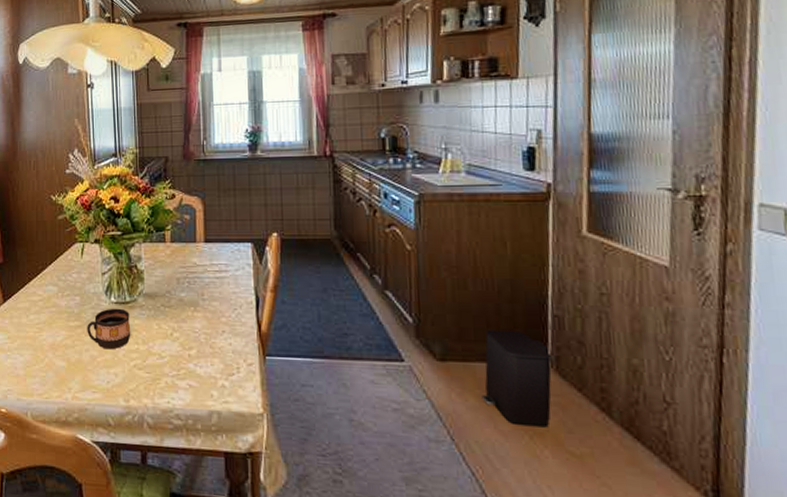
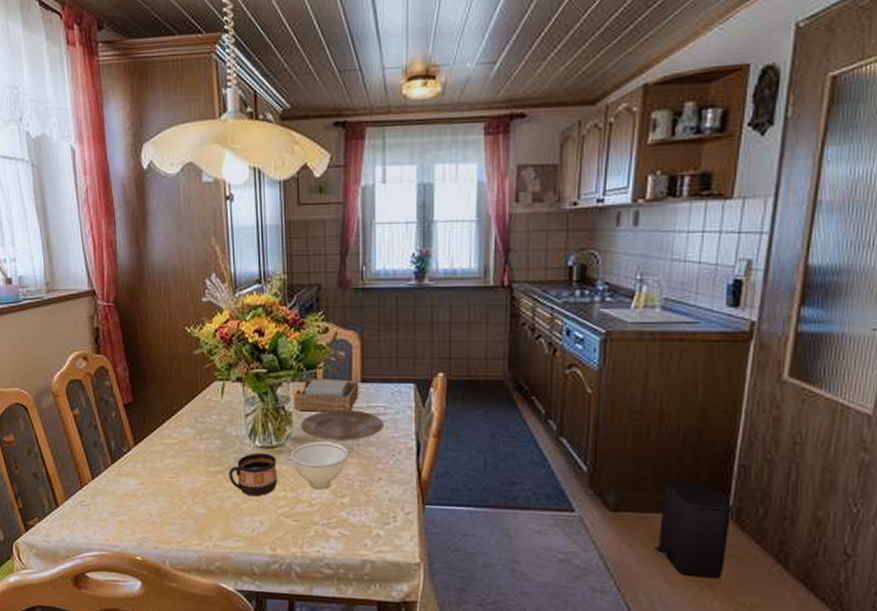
bowl: none [142,297,195,341] -> present [290,441,349,489]
napkin holder: none [145,240,203,270] -> present [294,379,359,412]
plate: none [151,267,226,296] -> present [300,409,384,441]

